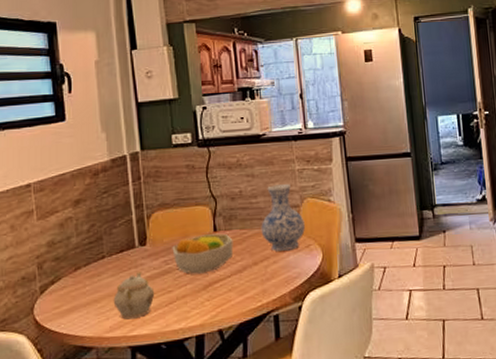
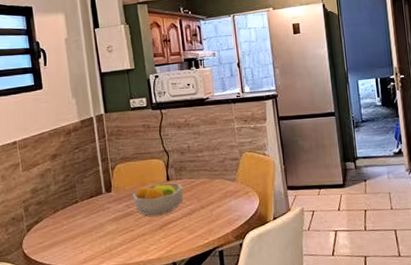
teapot: present [113,271,154,320] -> none [86,214,119,253]
vase: present [261,184,305,251] -> none [206,140,244,197]

